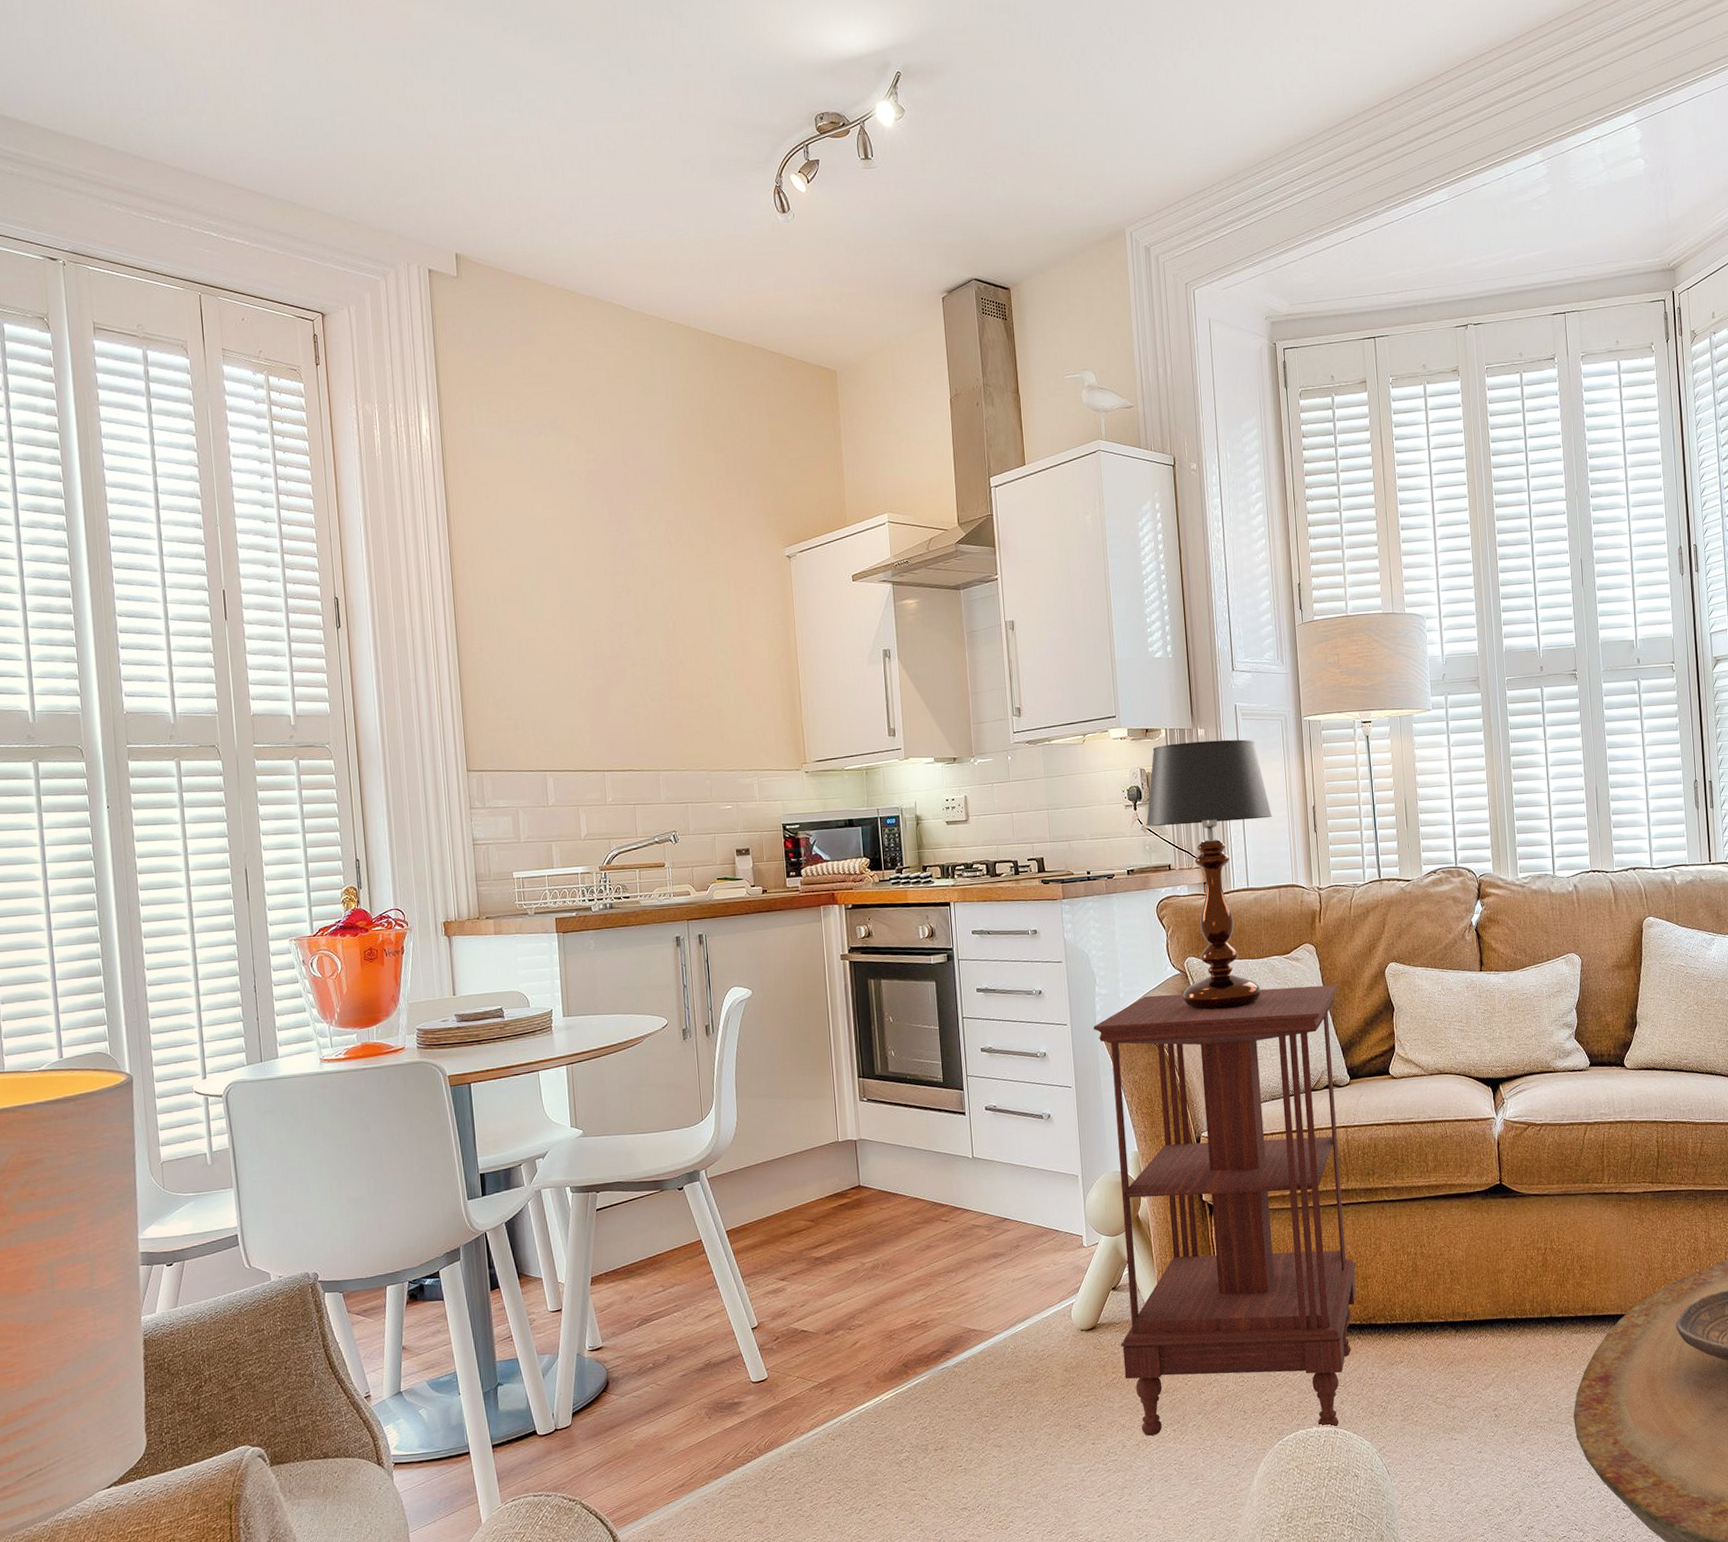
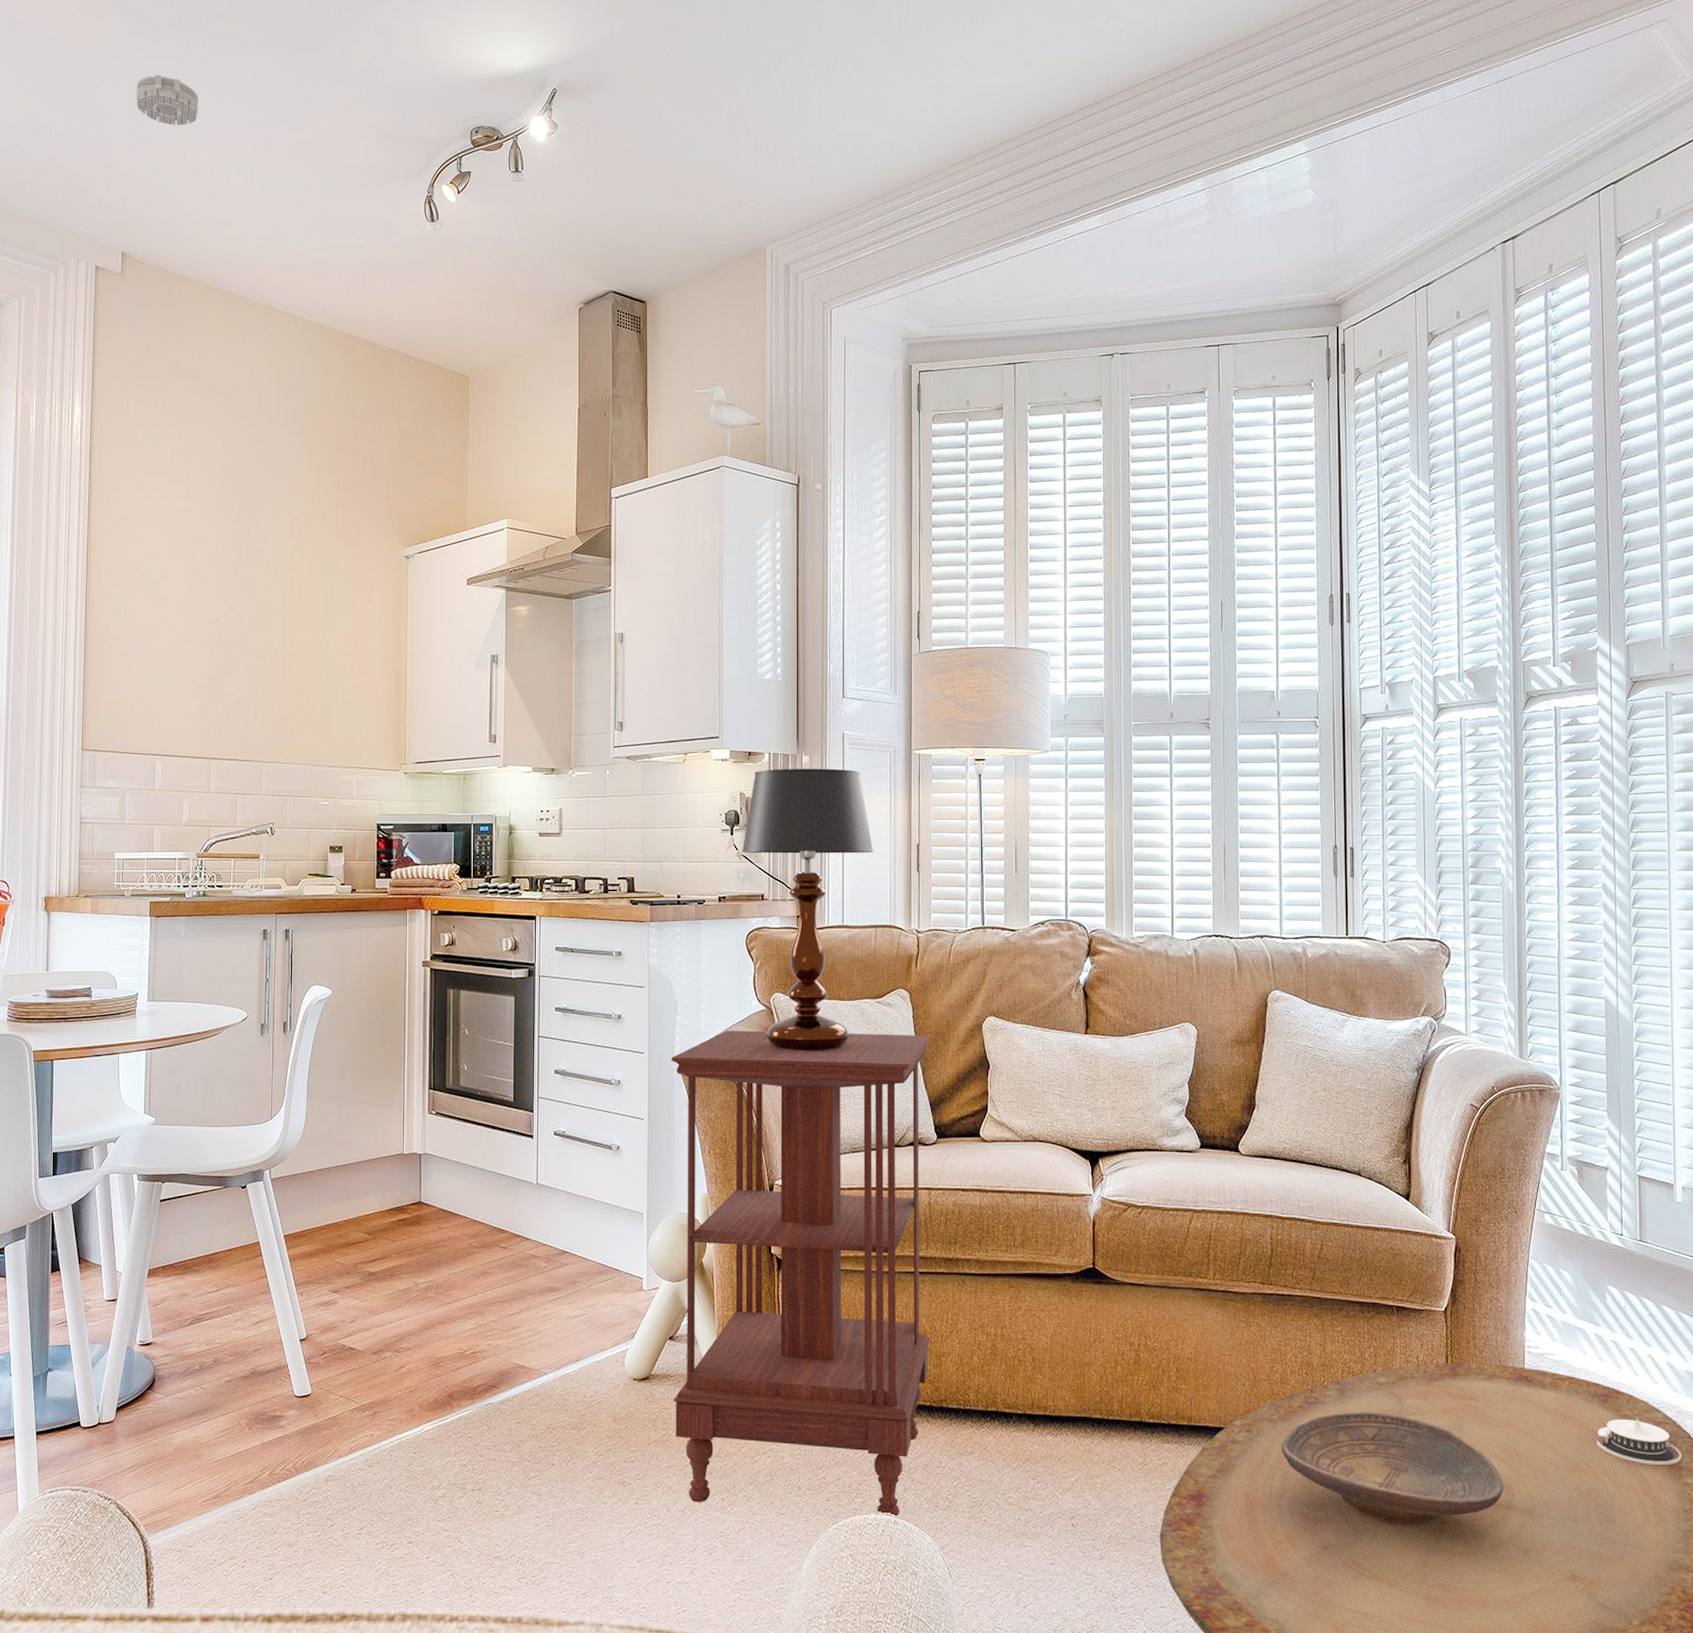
smoke detector: none [452,63,524,118] -> present [136,74,198,126]

